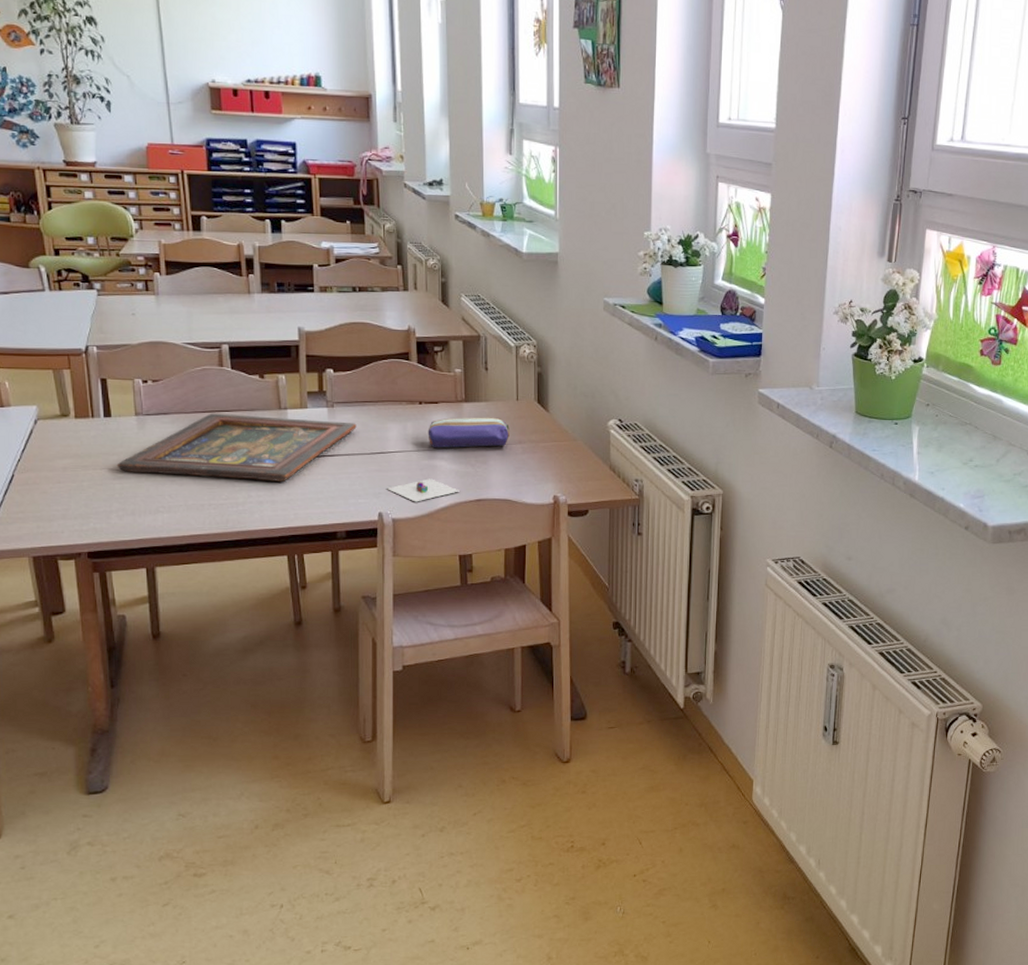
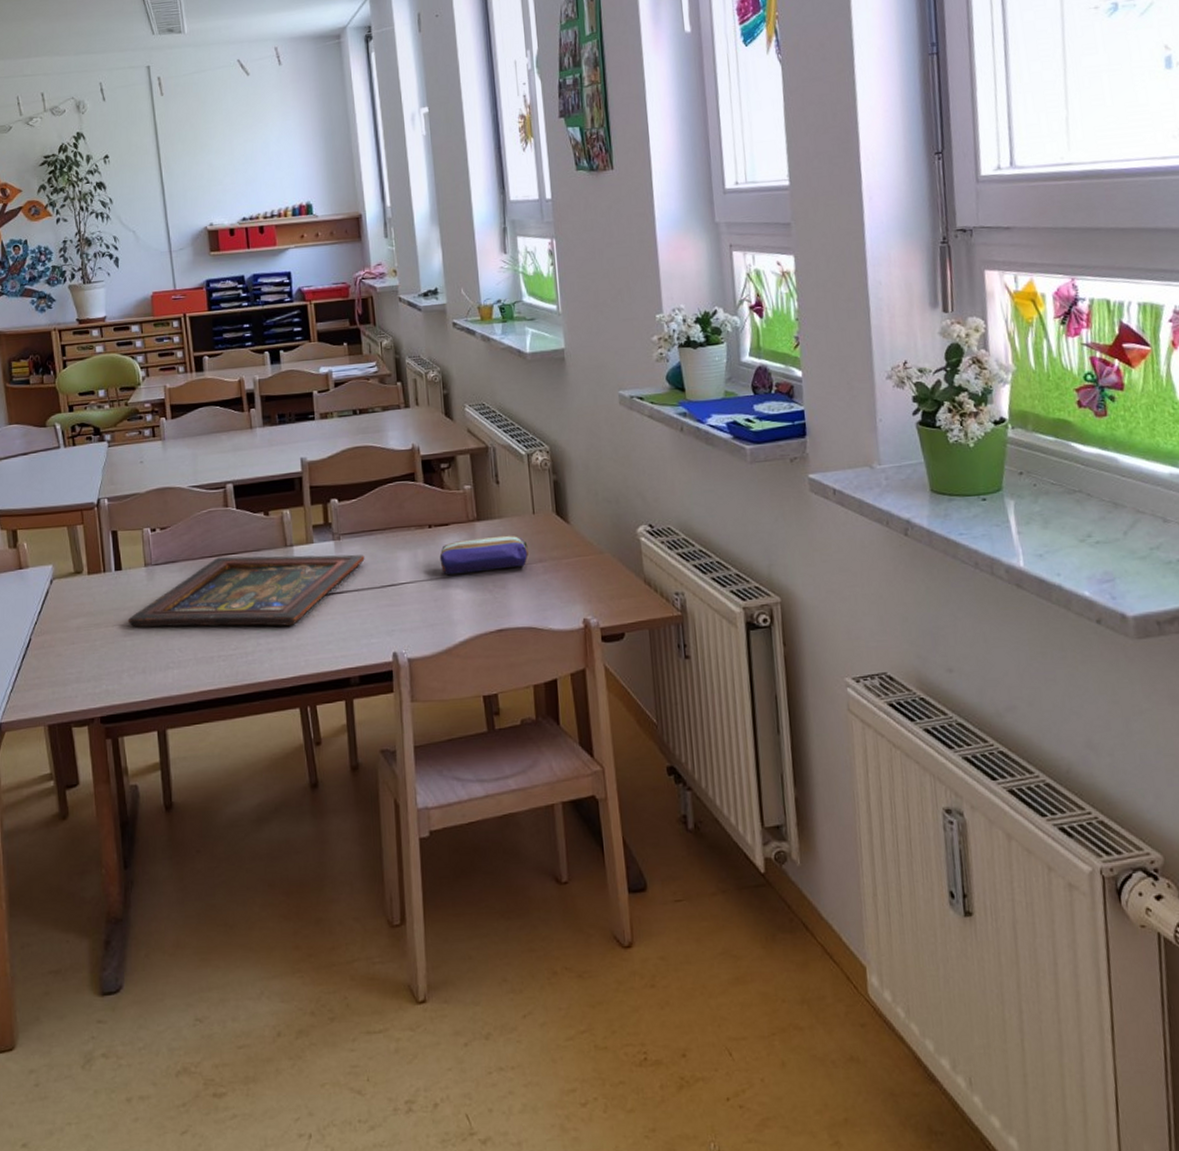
toy blocks: present [387,478,459,502] -> none [400,610,478,638]

